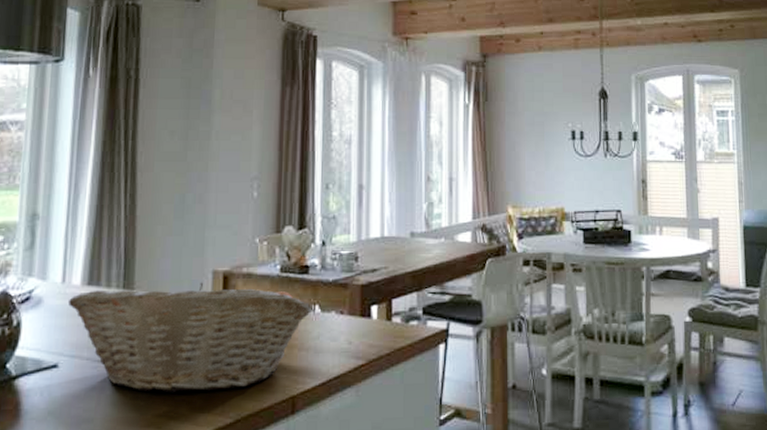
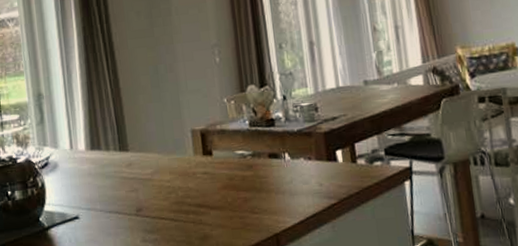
fruit basket: present [69,282,311,393] -> none [78,140,282,236]

